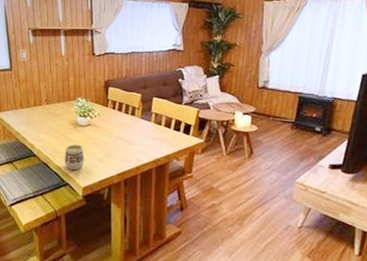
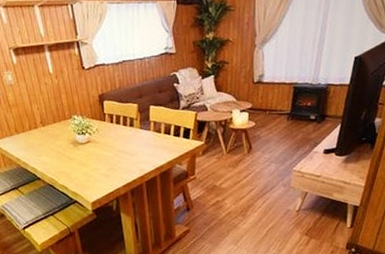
cup: present [65,144,85,171] -> none [68,162,90,188]

